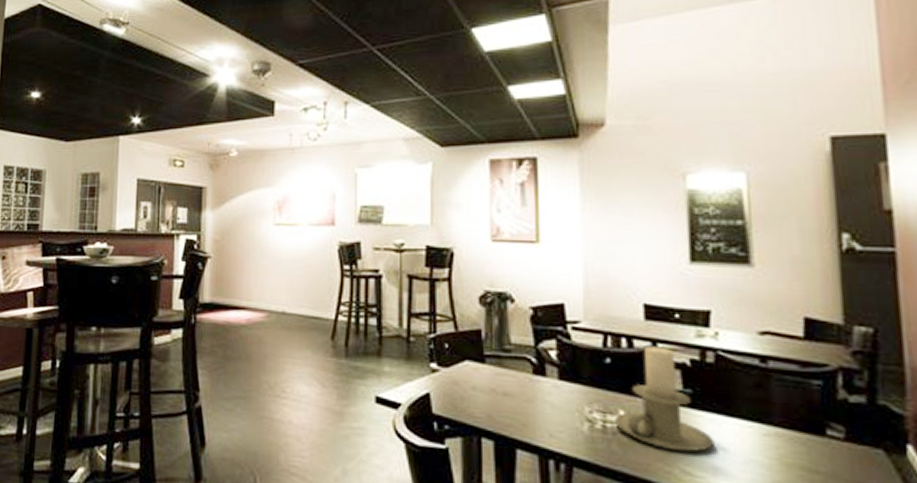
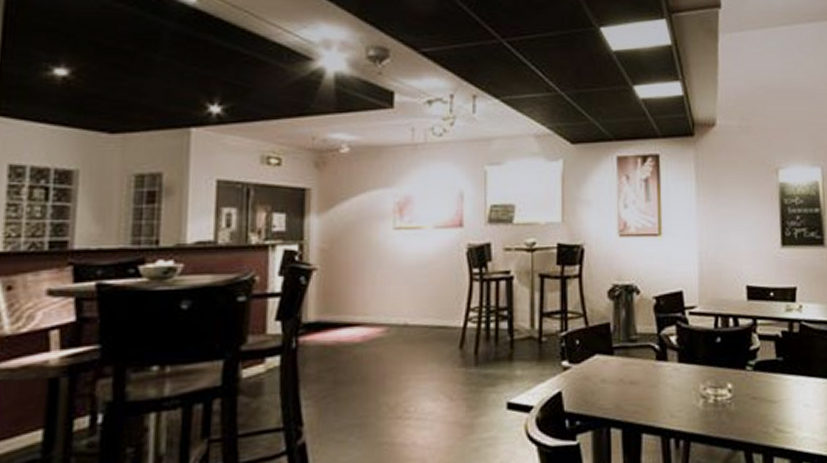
candle holder: present [613,346,715,453] -> none [723,322,800,413]

